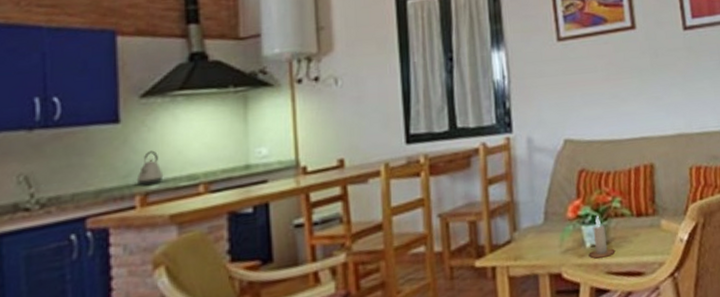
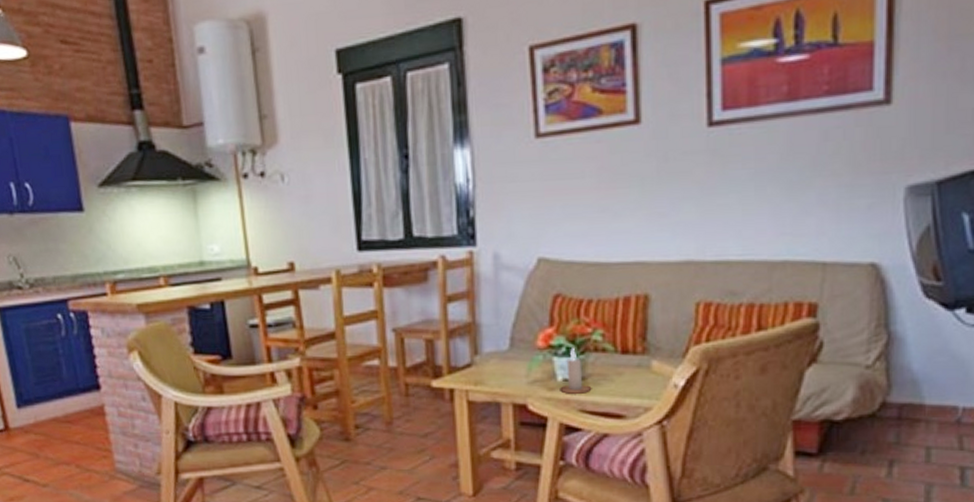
kettle: present [136,150,164,187] -> none [104,240,128,275]

